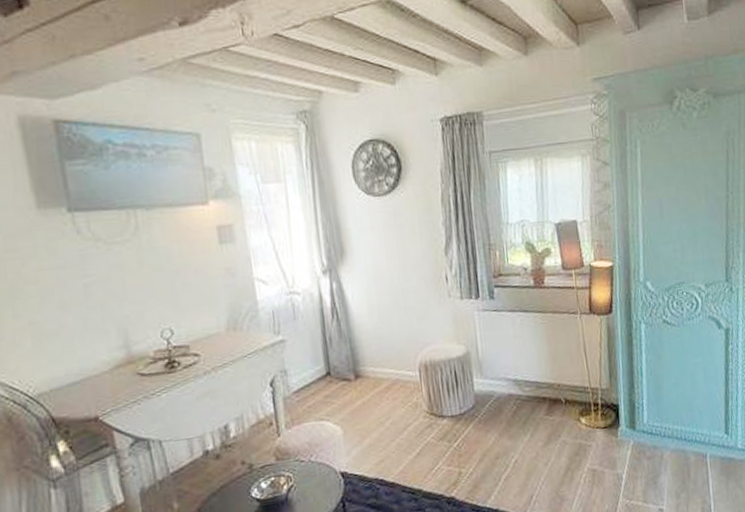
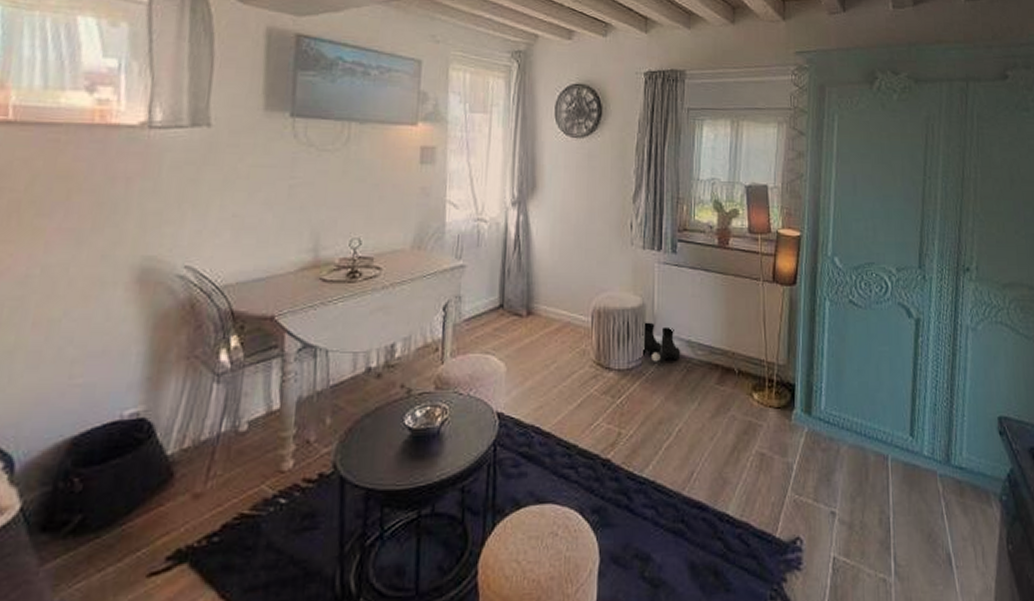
boots: none [469,368,510,404] -> present [640,322,681,362]

